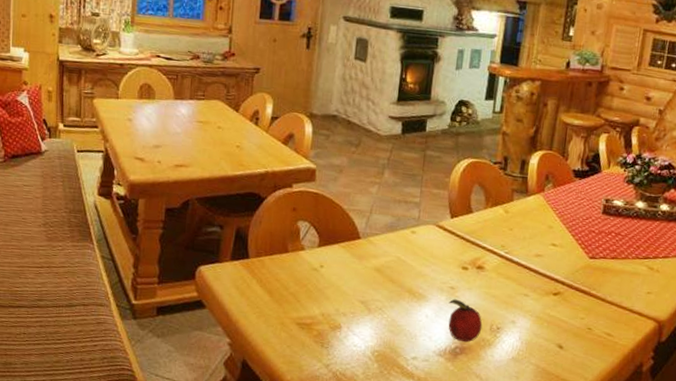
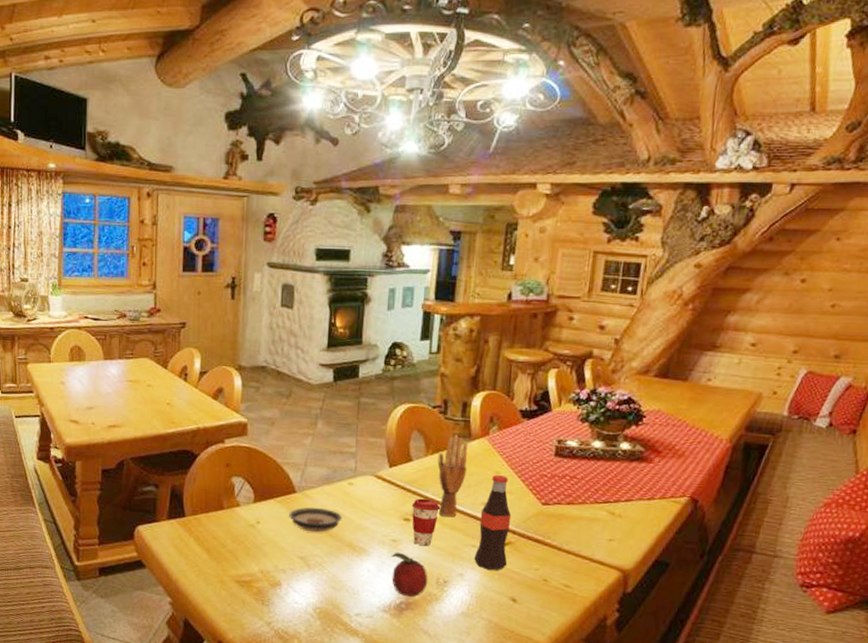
saucer: none [352,253,404,278] -> present [289,507,342,533]
coffee cup: none [469,248,497,294] -> present [411,498,441,546]
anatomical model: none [494,189,525,268] -> present [437,434,469,517]
bottle: none [526,228,562,319] -> present [474,474,512,570]

